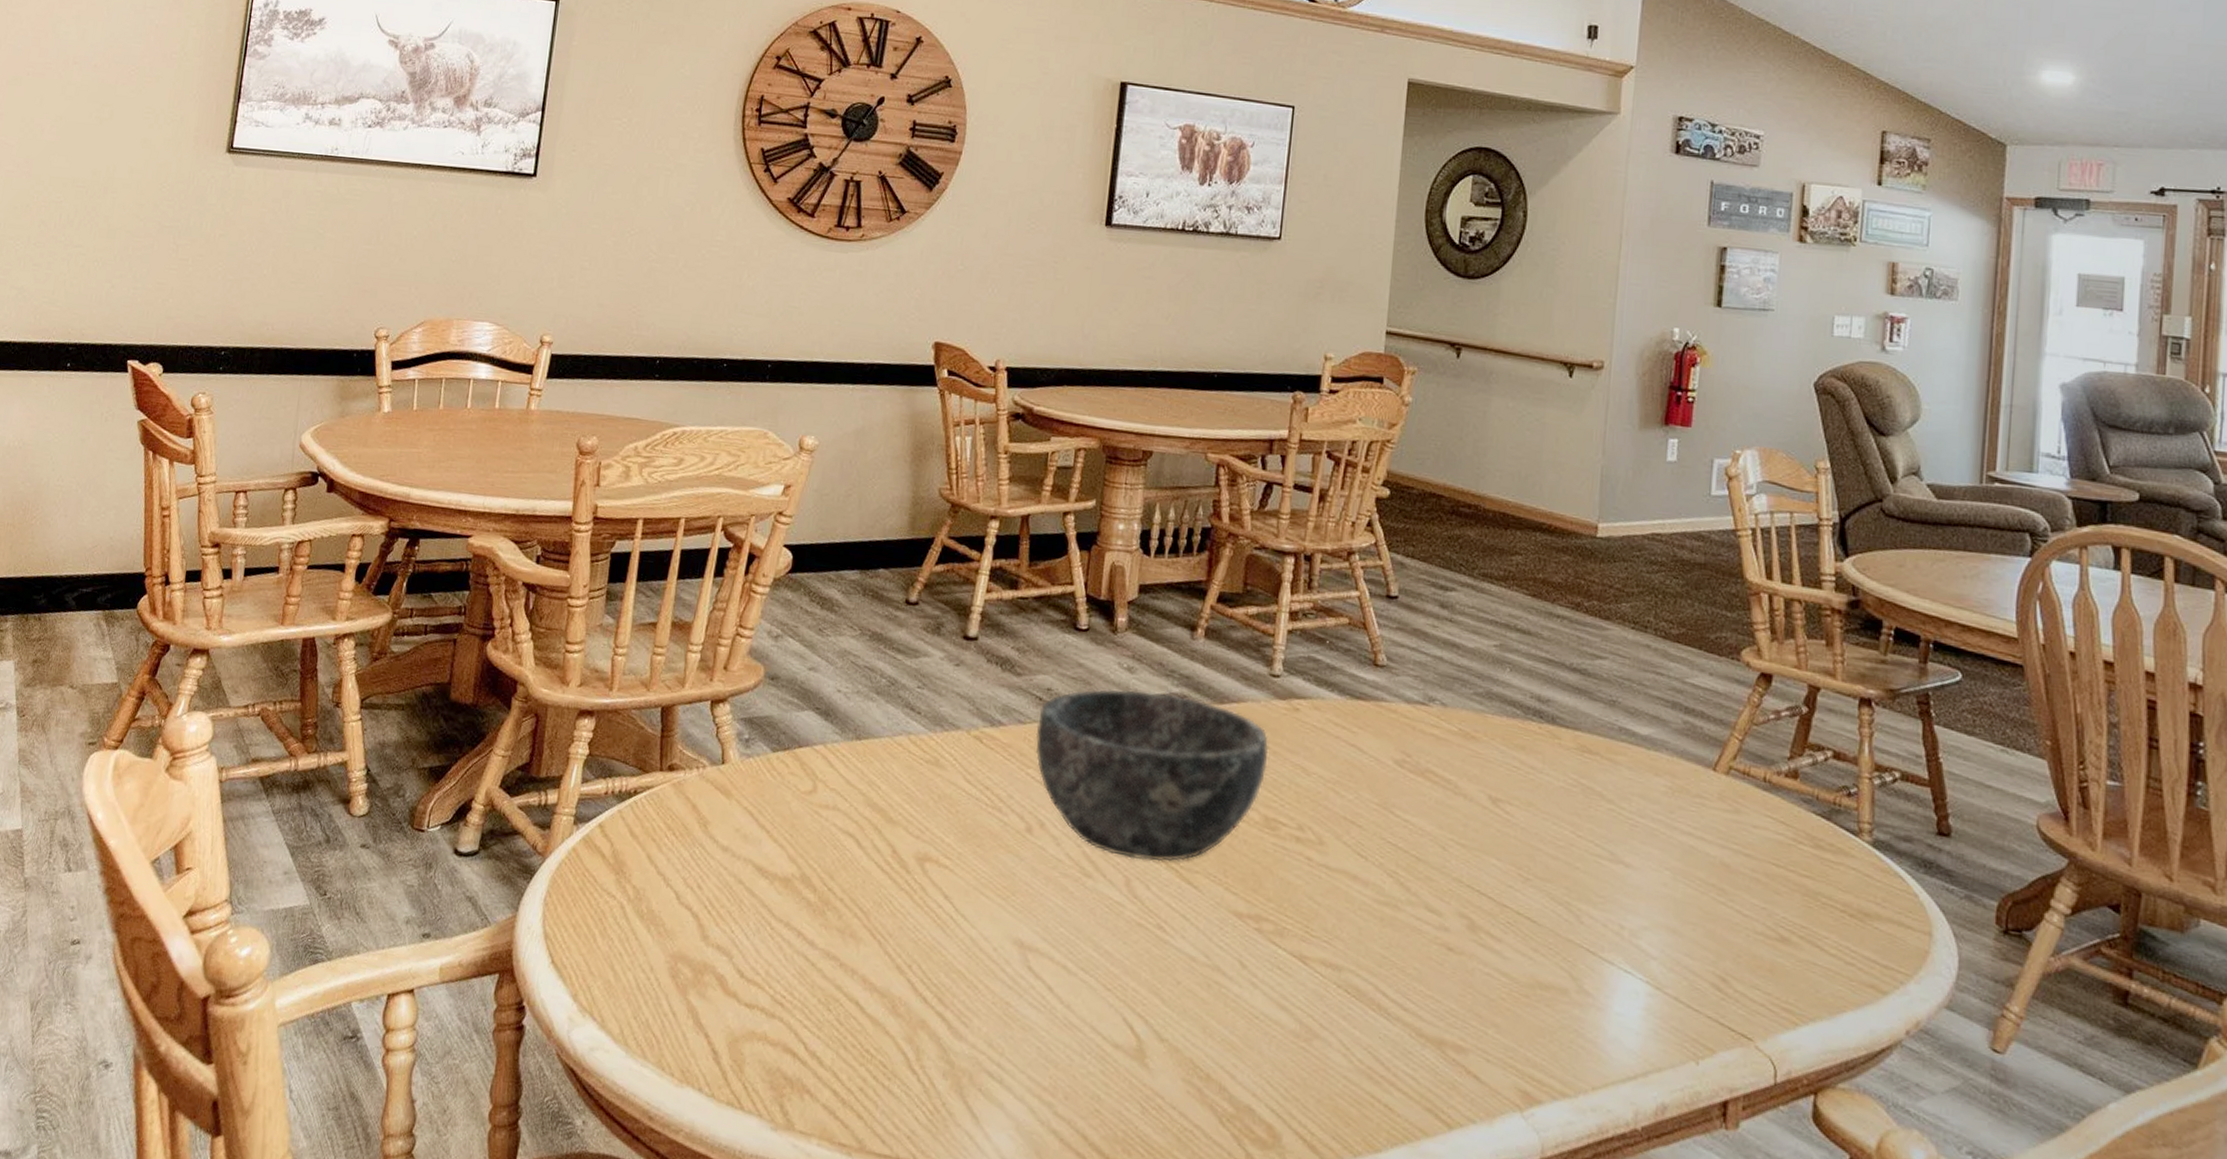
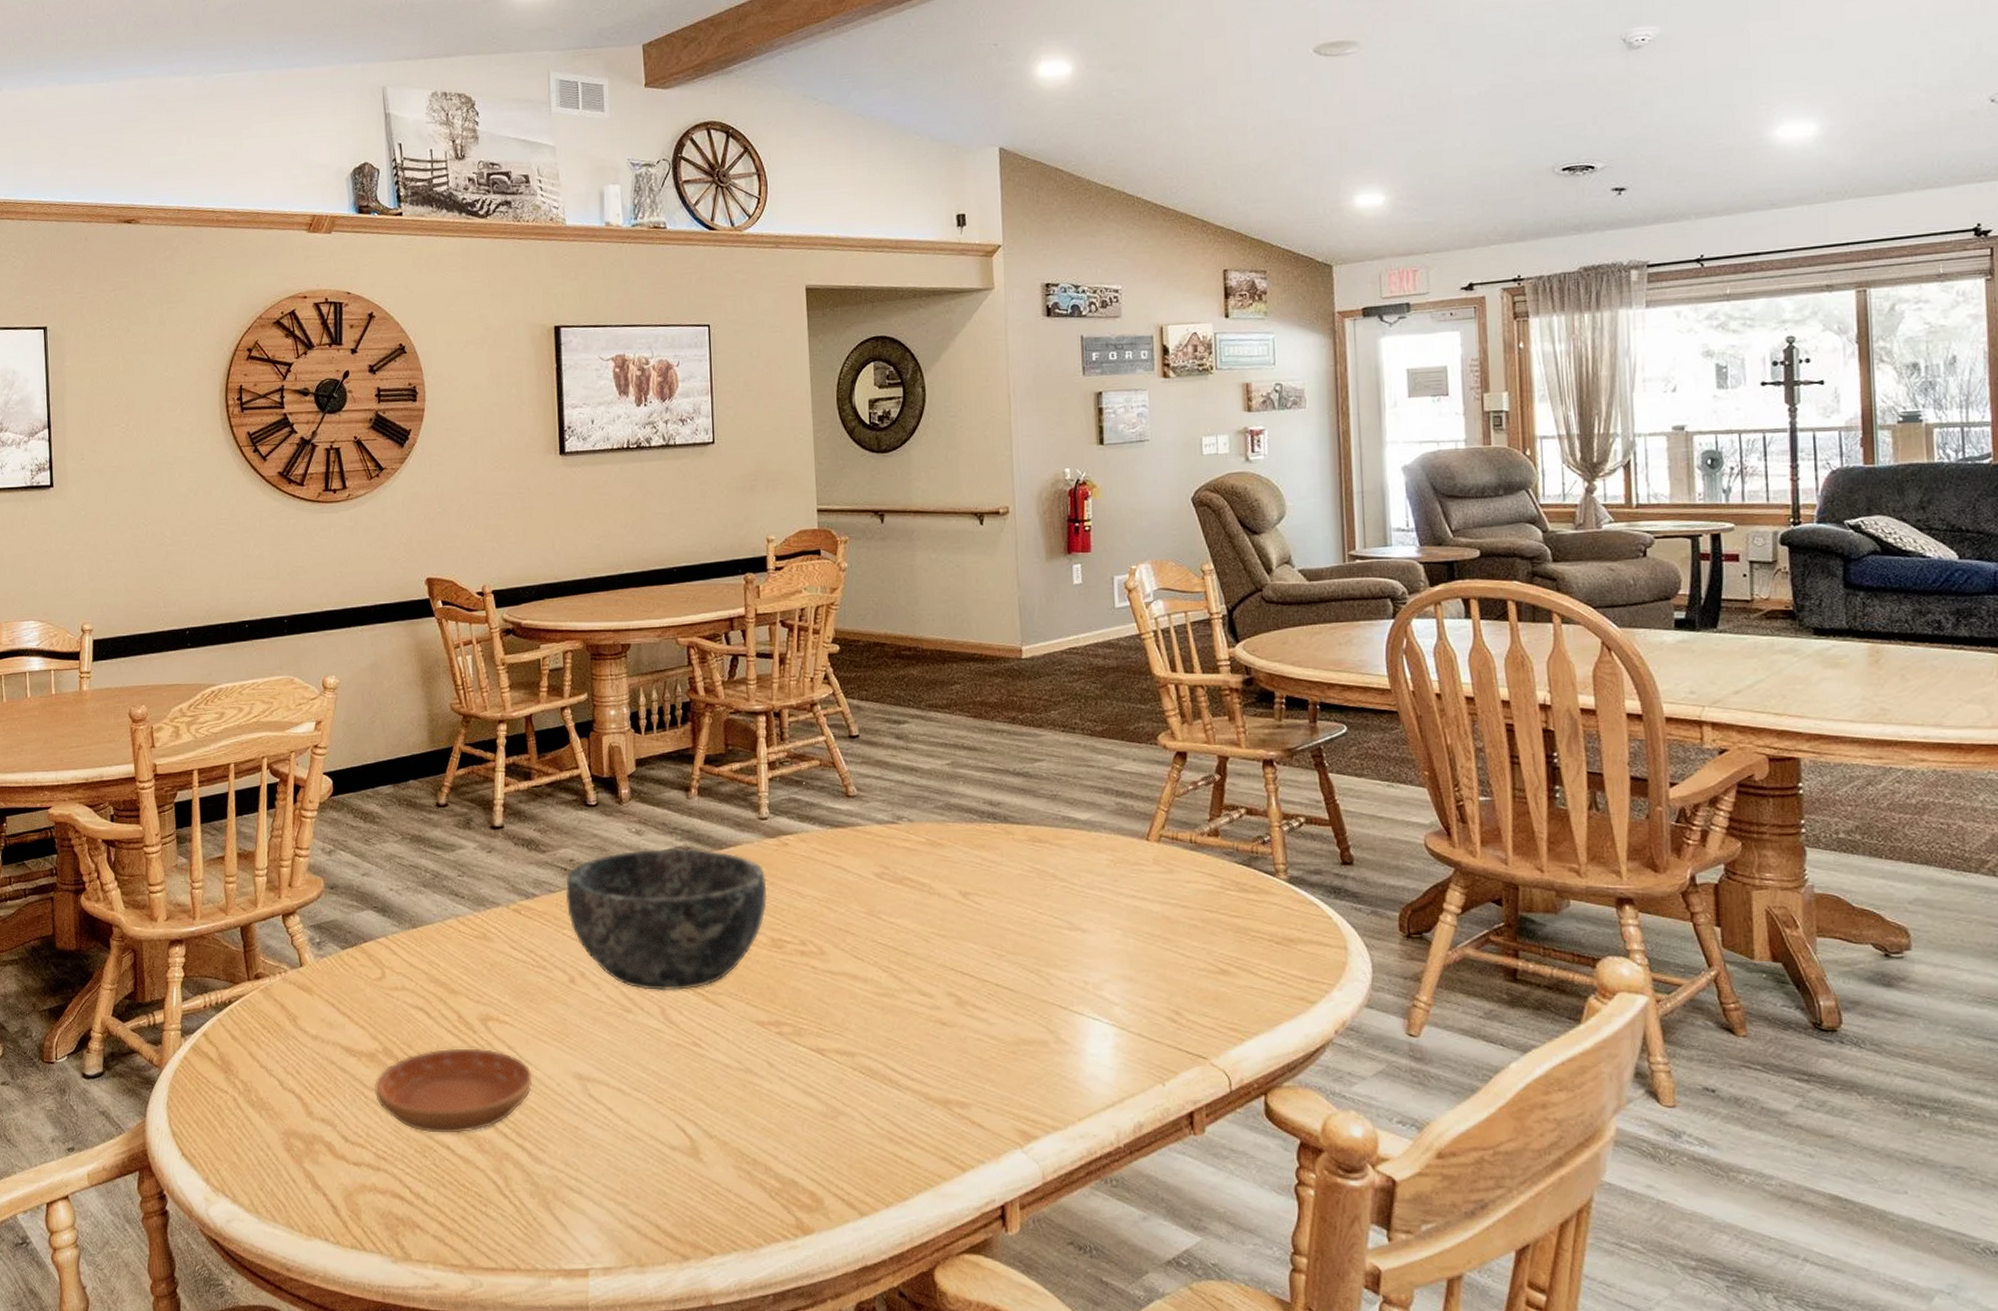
saucer: none [783,885,967,989] -> present [374,1048,533,1133]

